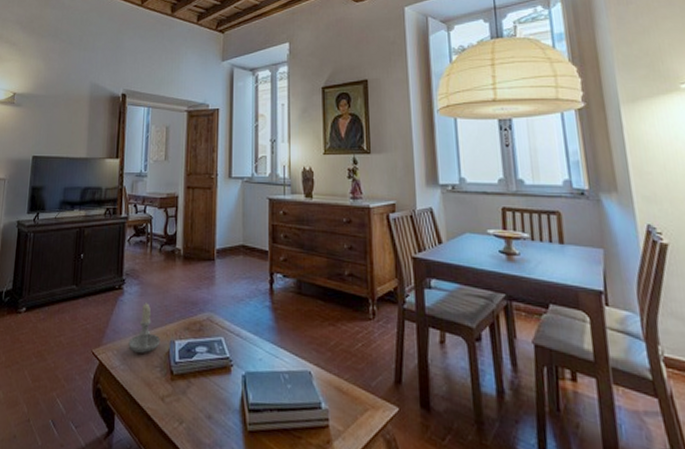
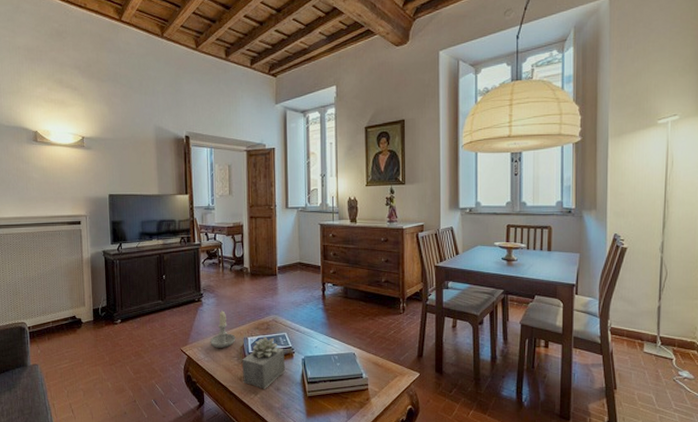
succulent plant: none [165,341,221,416] -> present [242,336,286,389]

